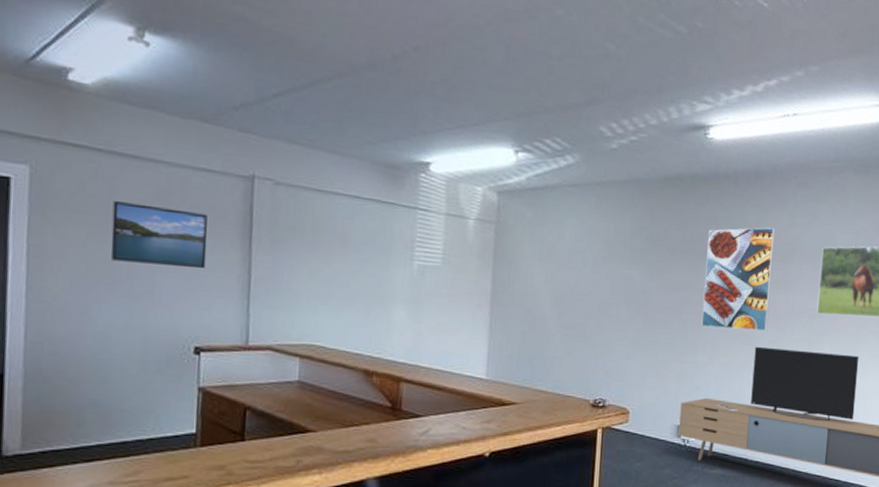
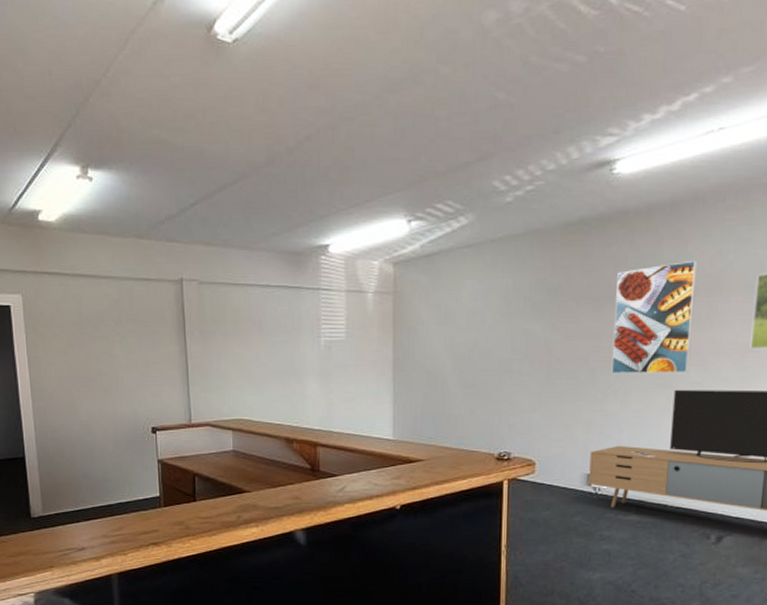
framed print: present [110,201,208,269] -> none [81,315,153,363]

